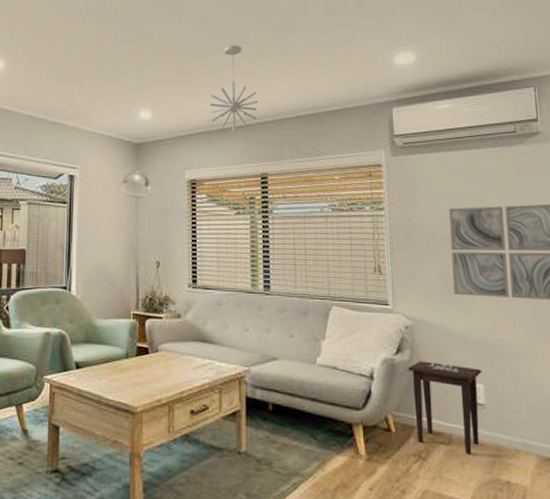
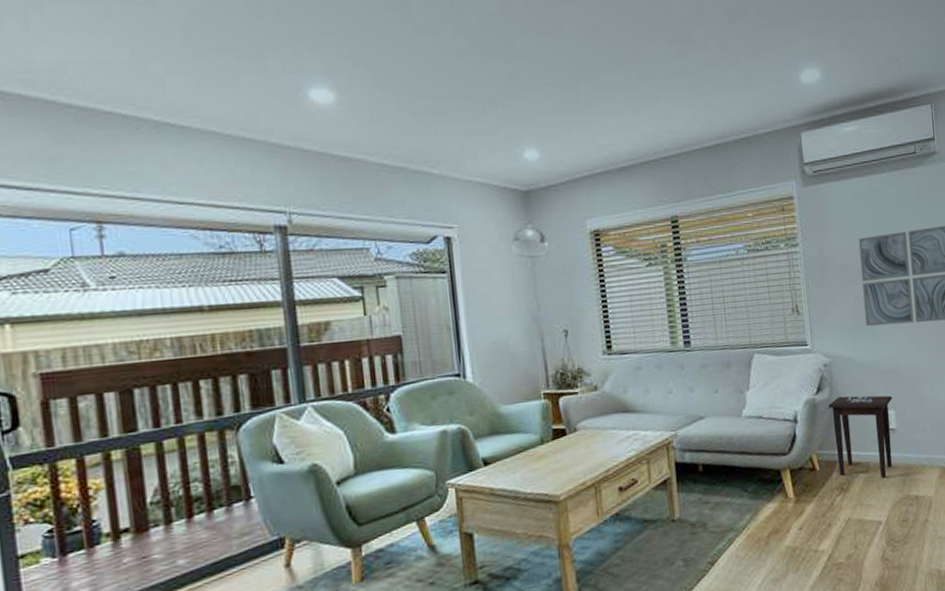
pendant light: present [209,45,258,132] -> none [606,63,662,170]

